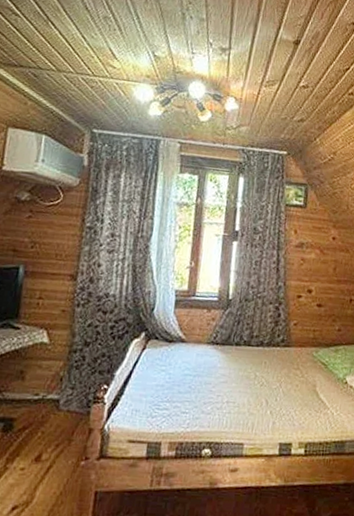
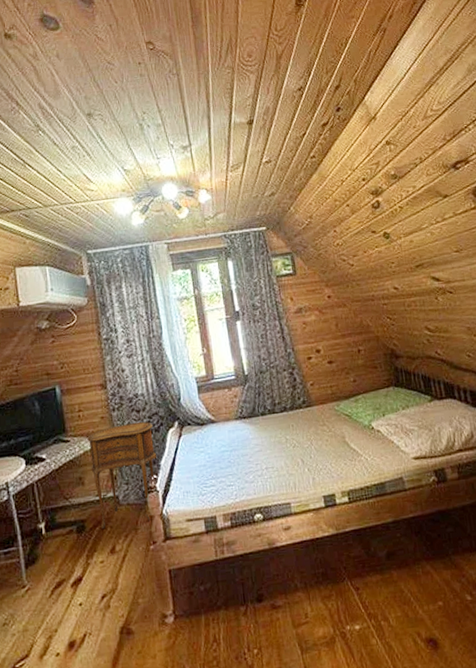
side table: none [31,323,118,434] -> present [87,422,156,530]

